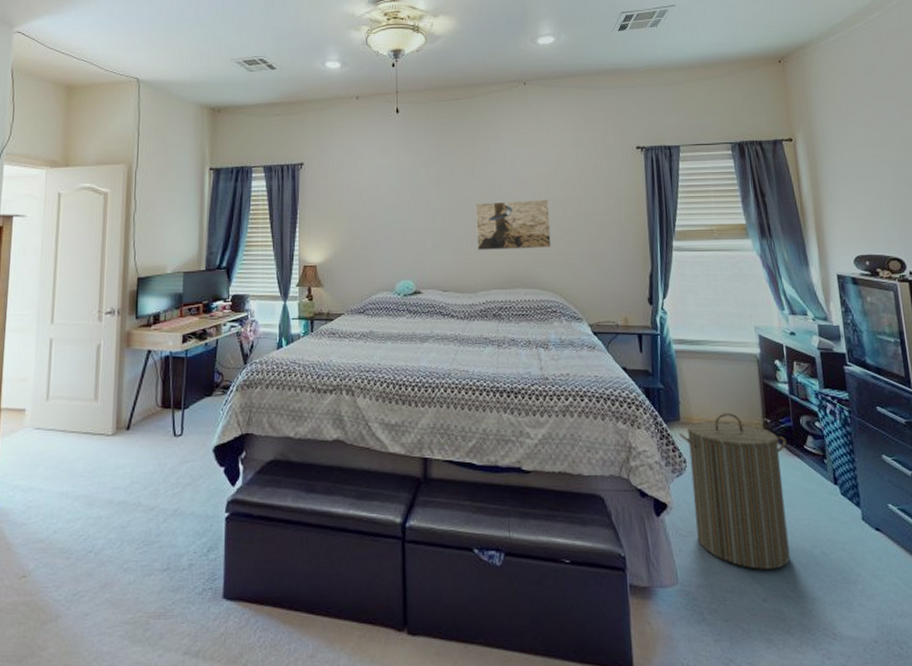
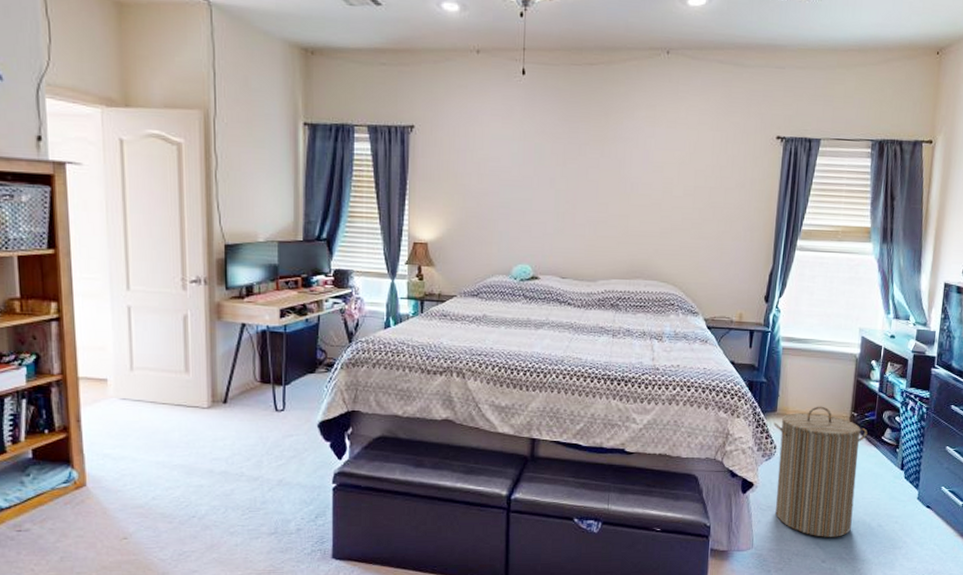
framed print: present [476,199,551,251] -> none [600,186,679,240]

